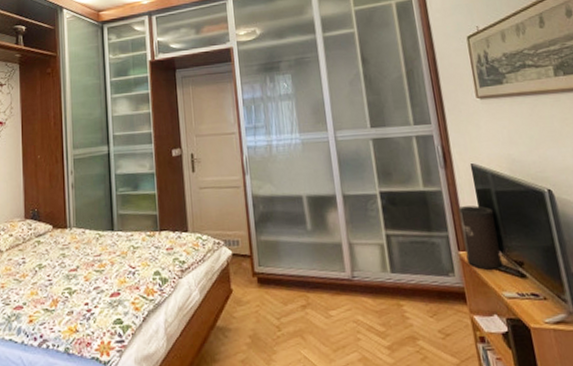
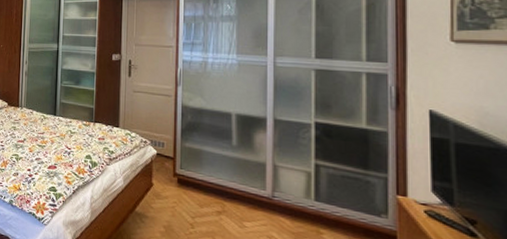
speaker: present [458,205,504,270] -> none [405,151,450,222]

